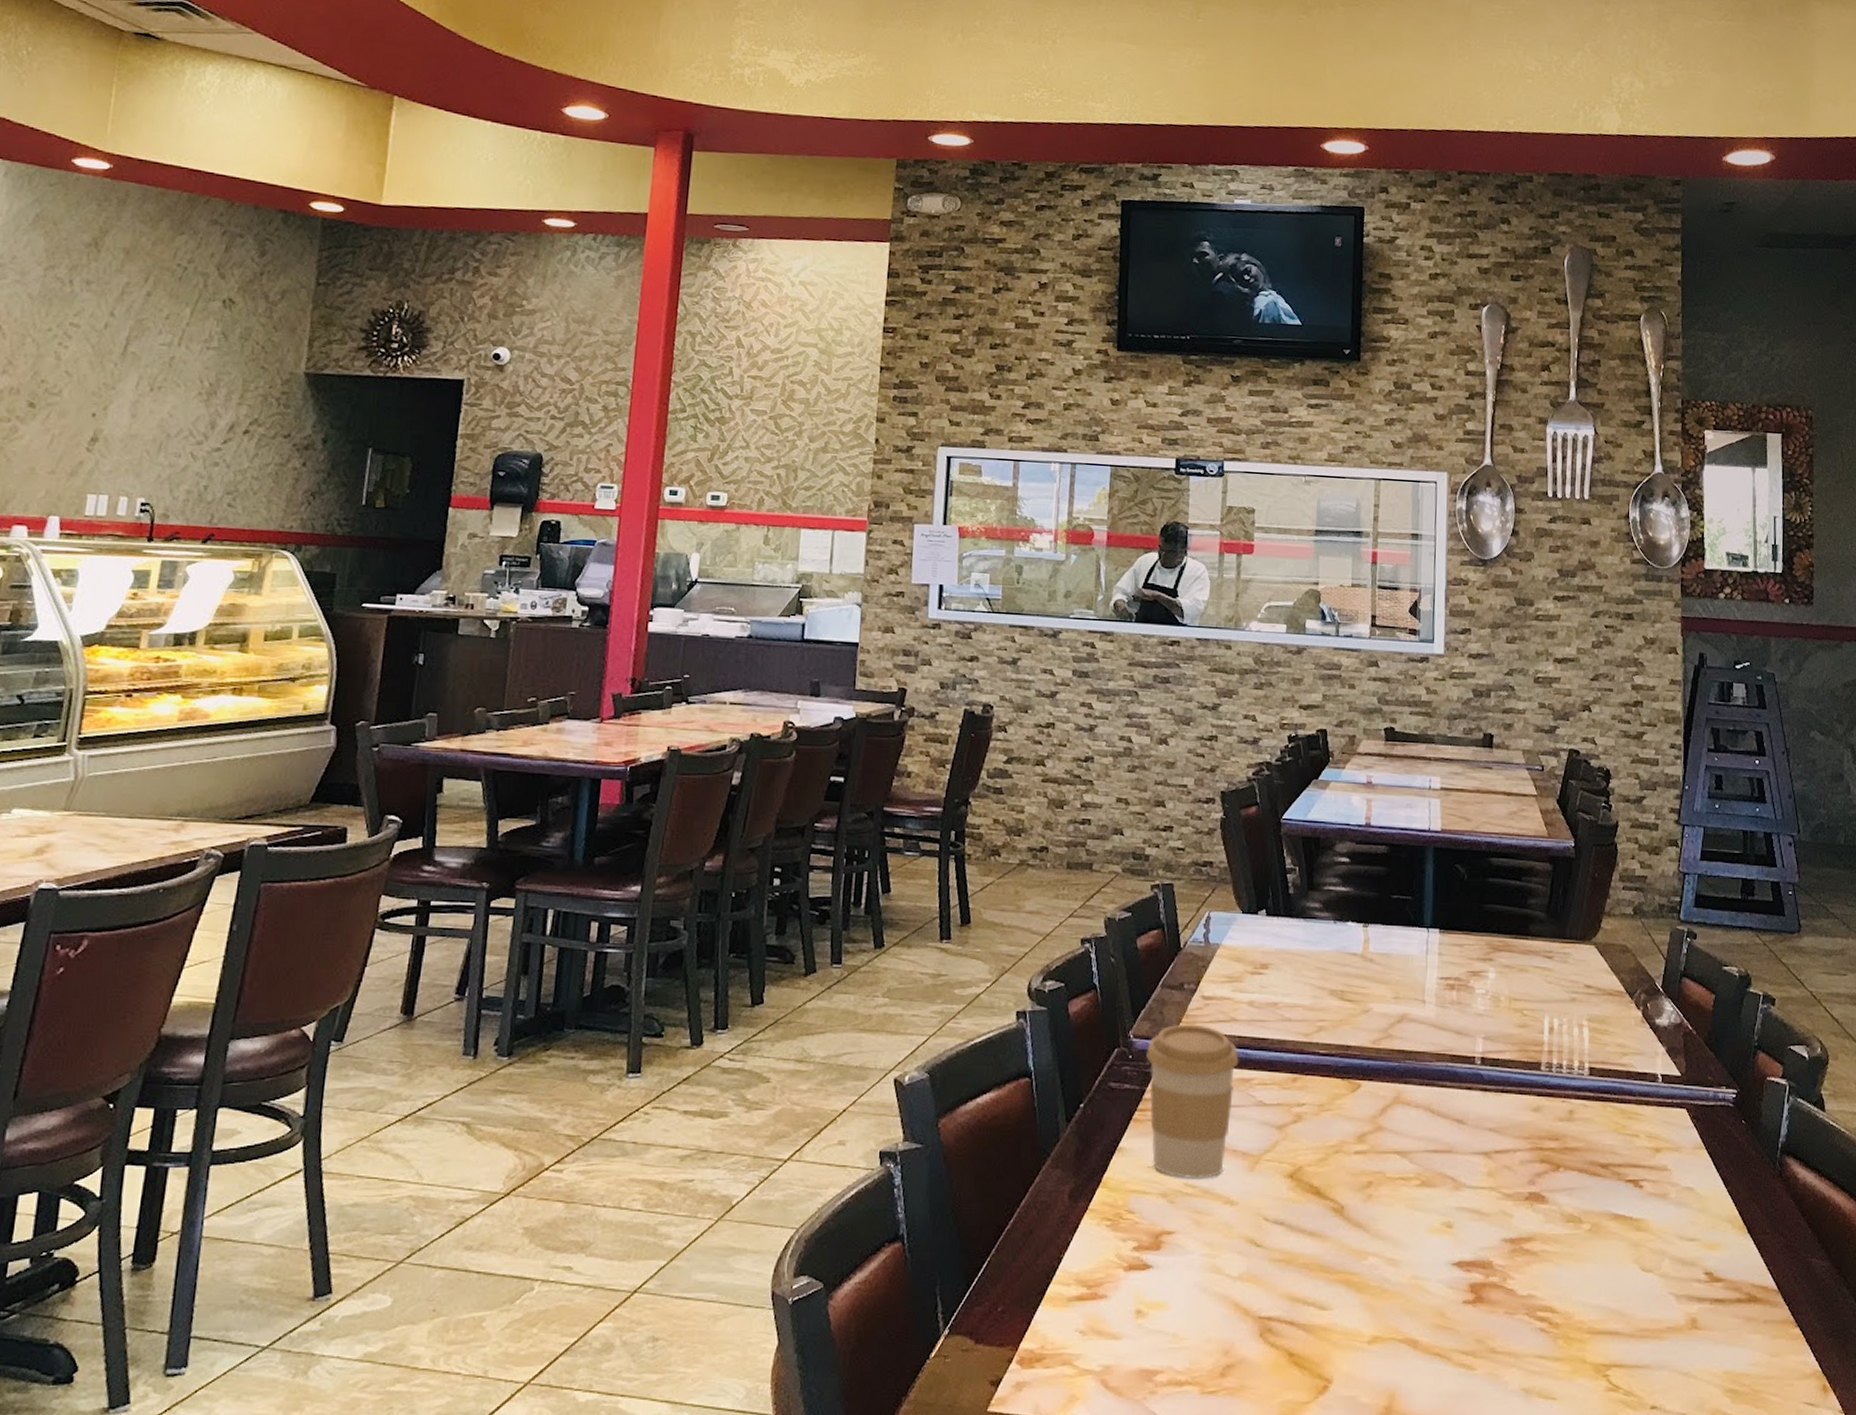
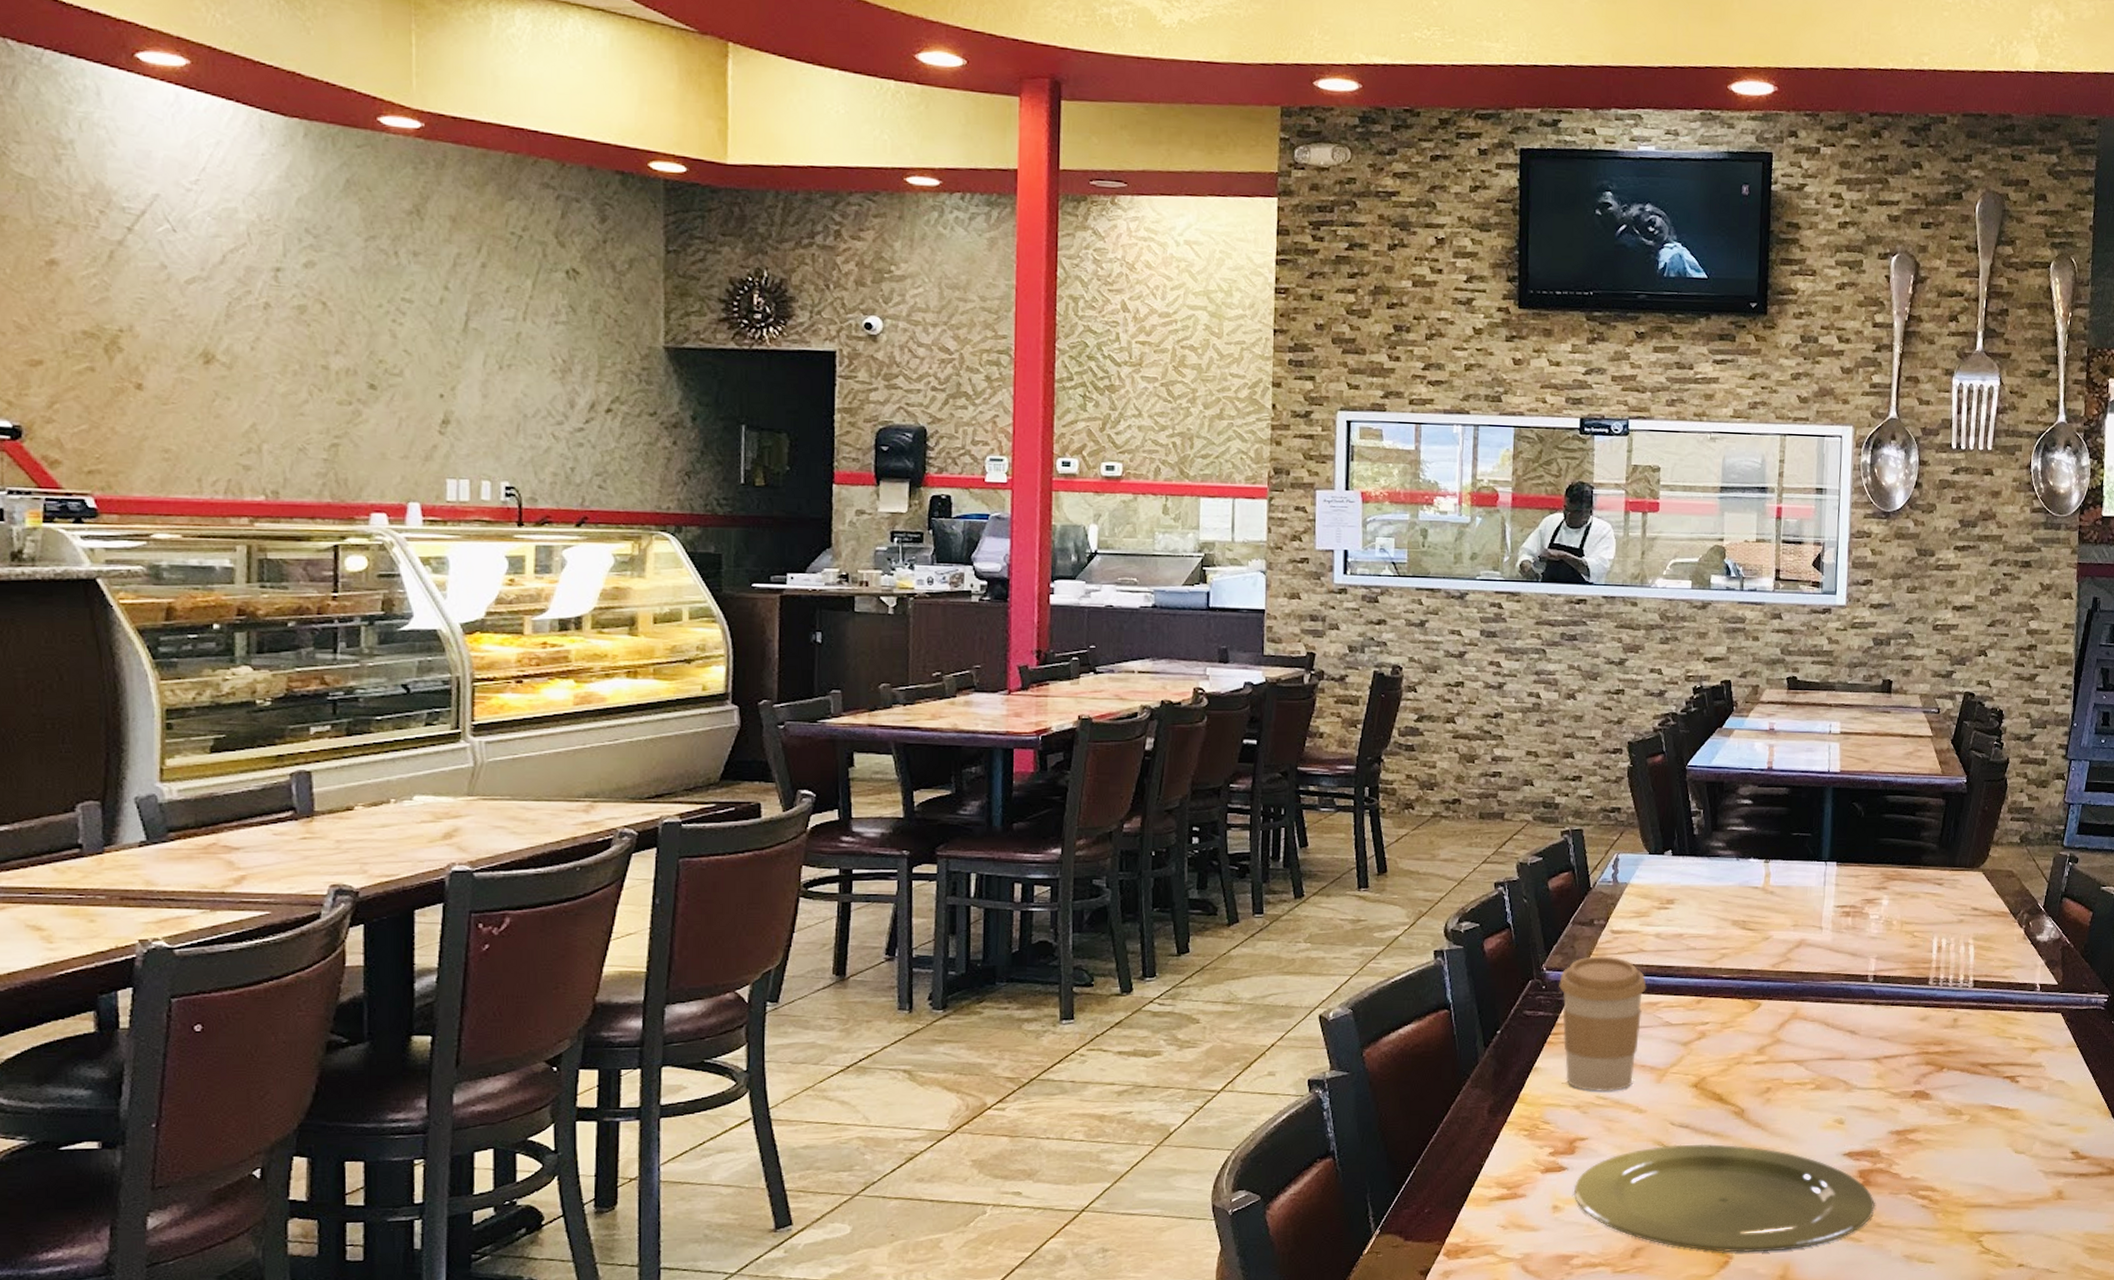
plate: none [1158,1244,1488,1377] -> present [1573,1144,1875,1253]

